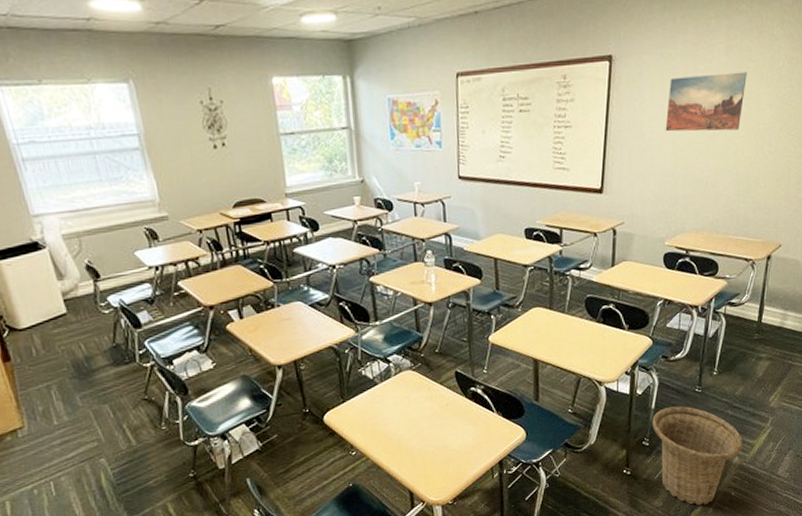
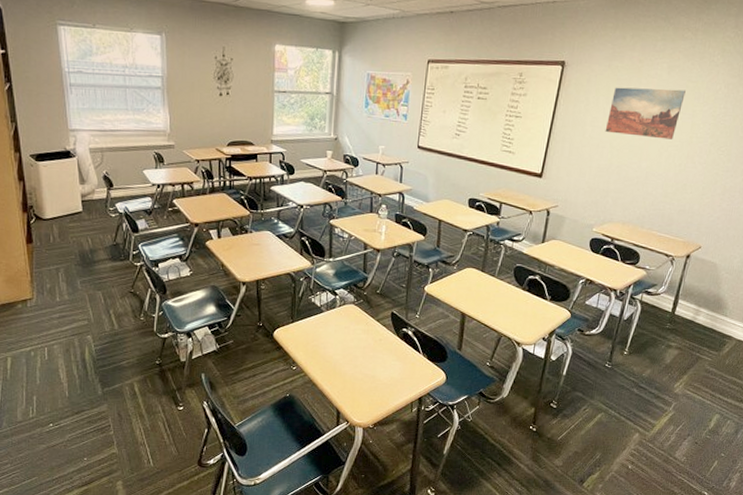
basket: present [652,406,744,506] -> none [561,376,646,472]

